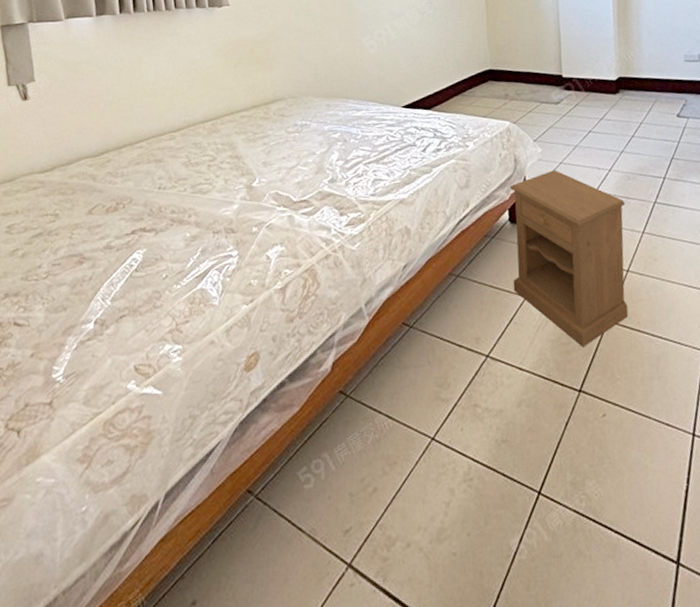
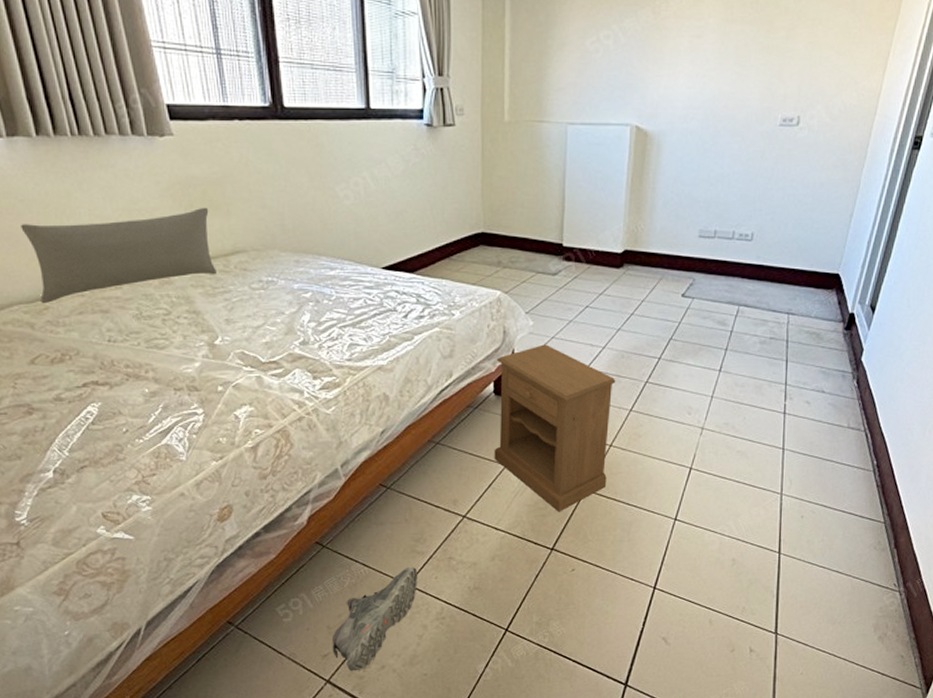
pillow: none [97,63,258,157] -> present [21,207,217,304]
athletic shoe: none [354,416,443,551] -> present [331,566,417,671]

